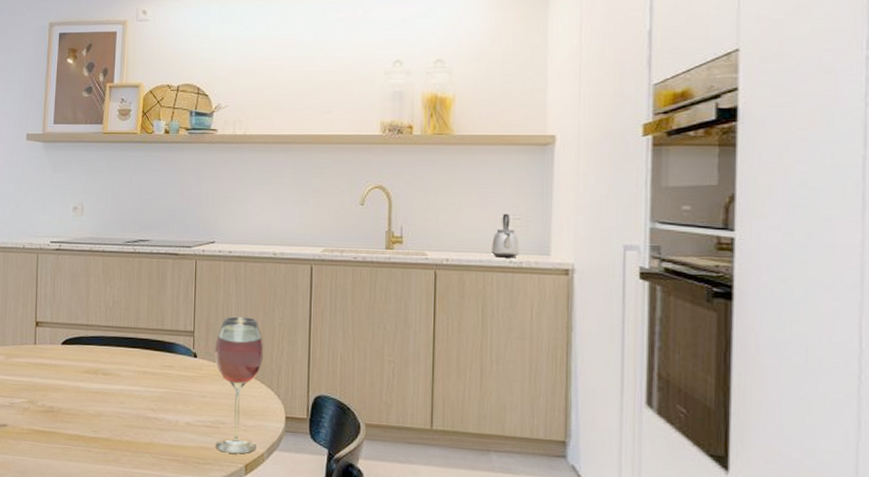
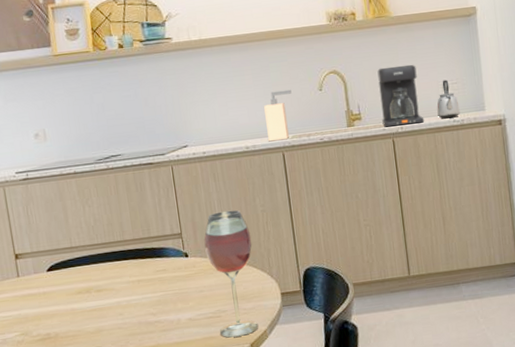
soap dispenser: none [298,199,331,252] -> present [263,89,292,142]
coffee maker: none [426,190,475,259] -> present [377,64,425,128]

